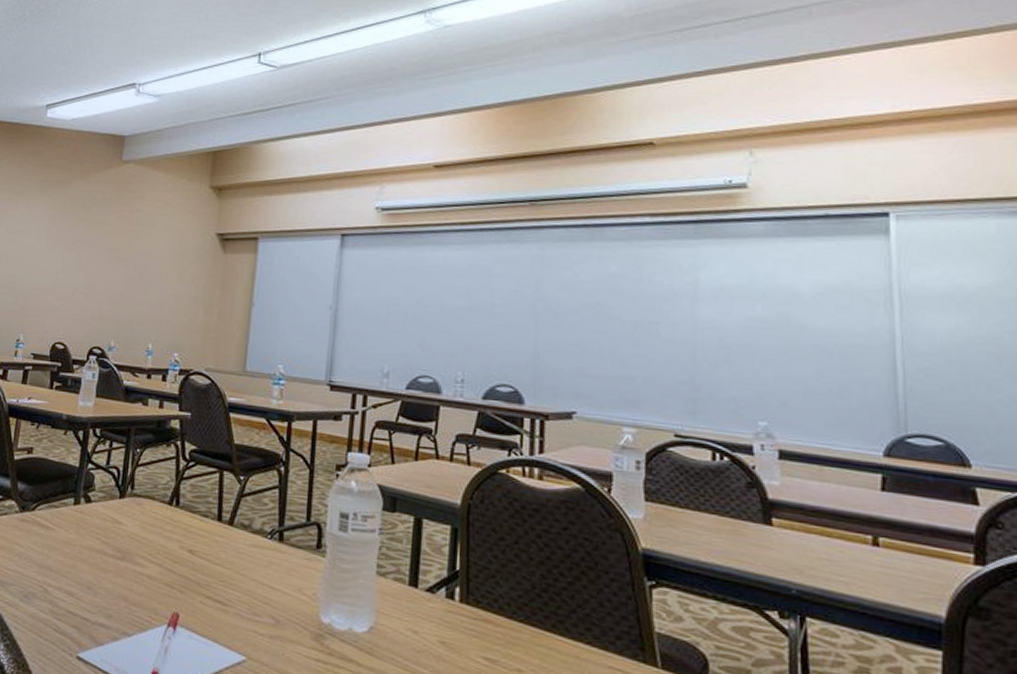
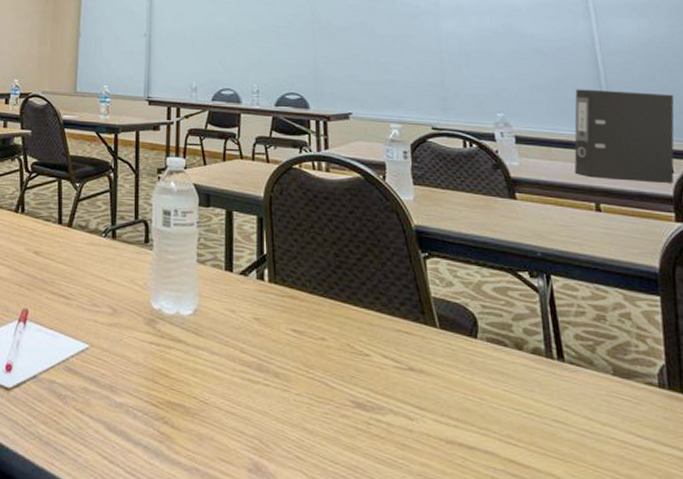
binder: none [851,397,992,519] -> present [574,89,675,184]

